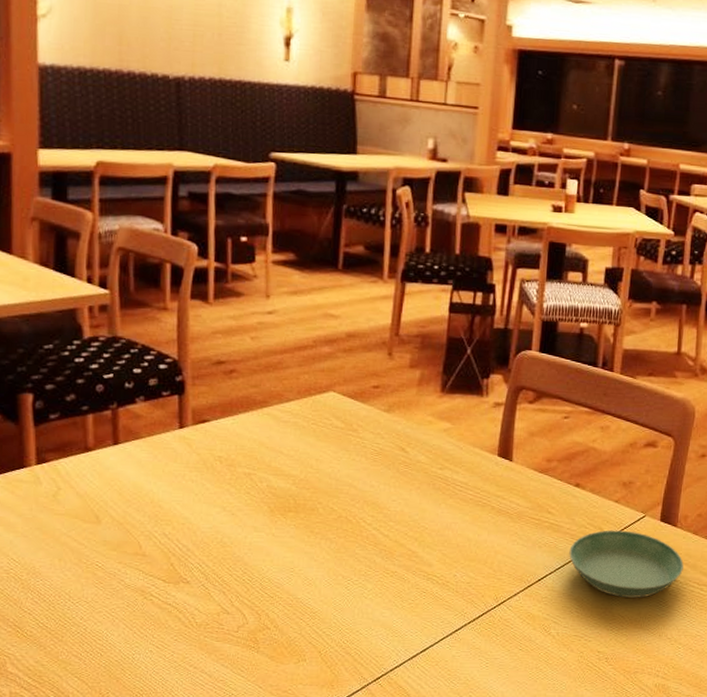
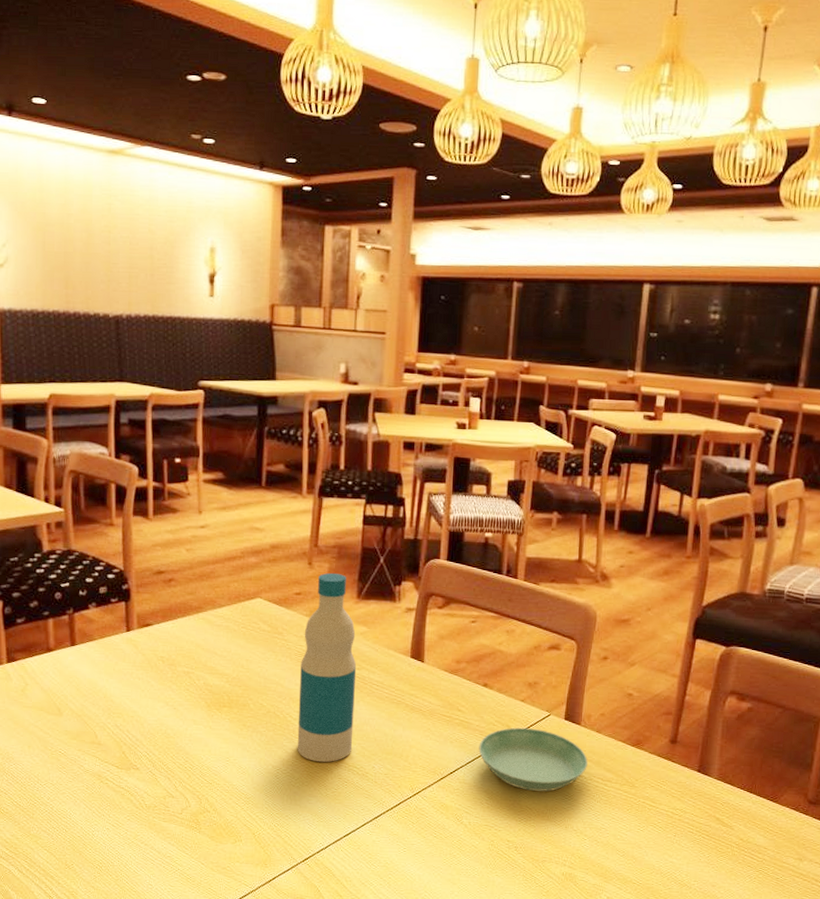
bottle: none [370,364,439,571] -> present [297,572,357,762]

